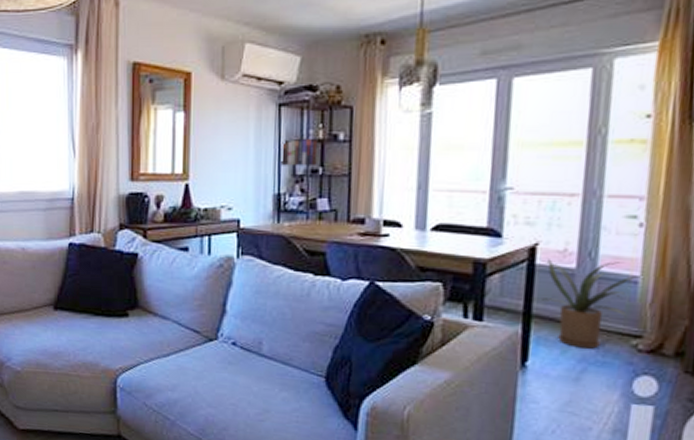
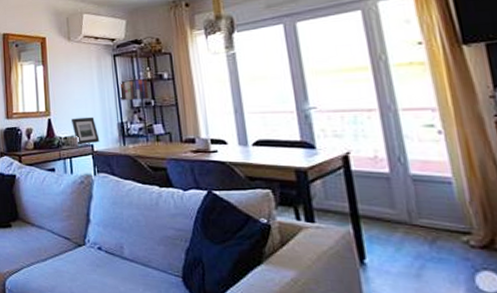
picture frame: none [215,184,249,220] -> present [71,116,100,145]
house plant: present [538,259,641,349] -> none [357,165,453,246]

